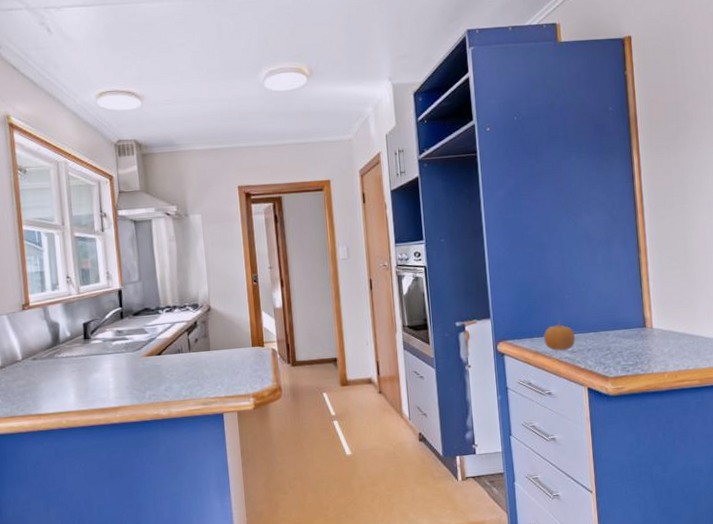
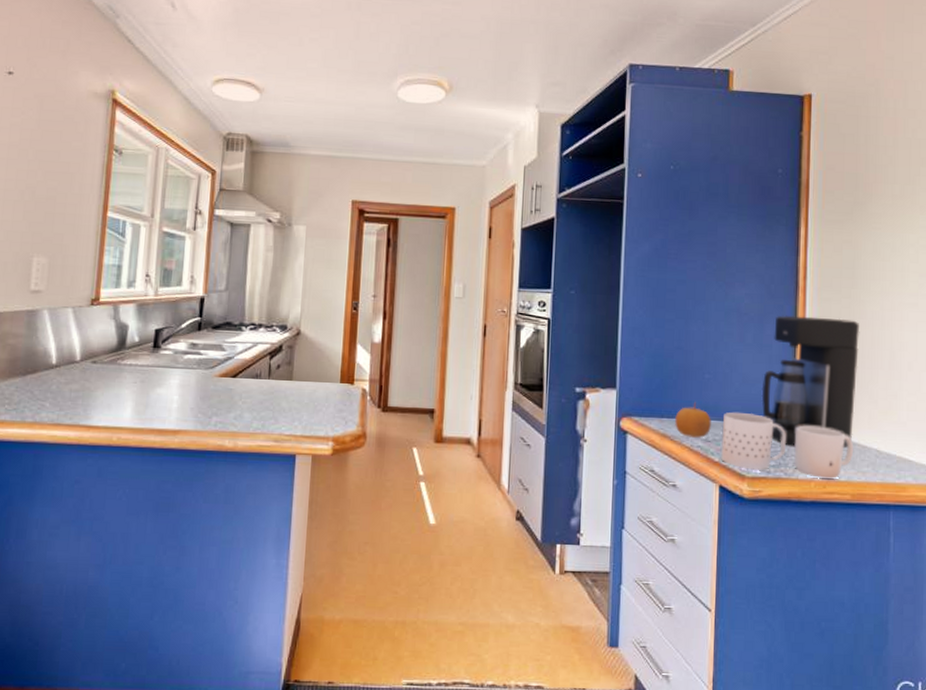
mug: none [584,323,641,371] -> present [721,412,786,470]
coffee maker: none [614,231,696,345] -> present [761,315,860,449]
mug: none [646,326,698,370] -> present [794,425,854,479]

